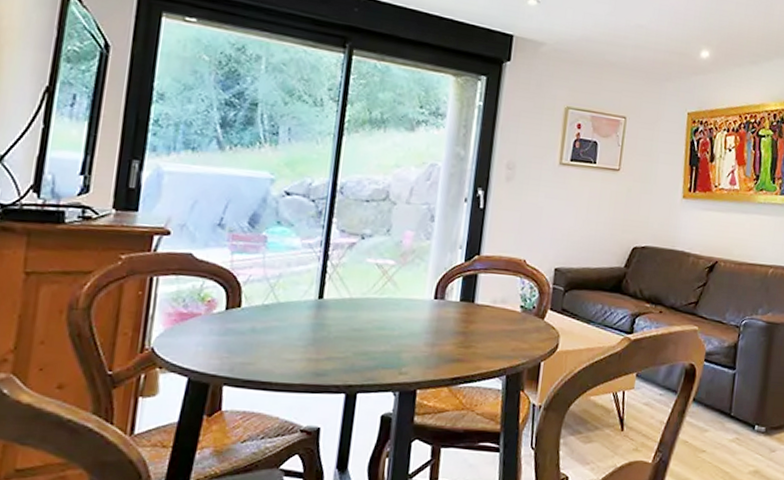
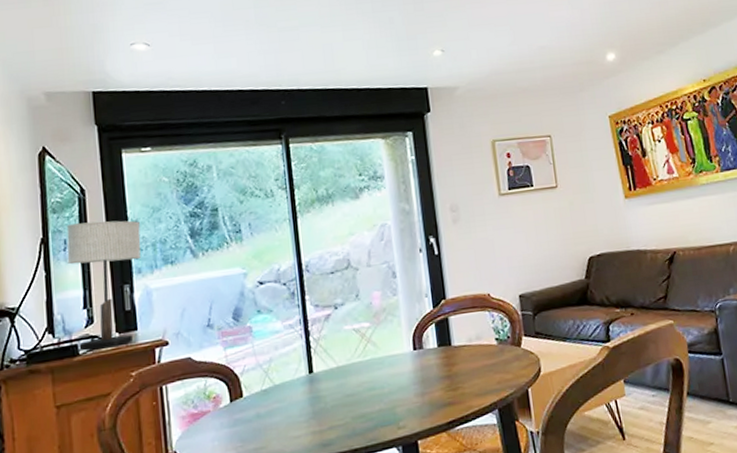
table lamp: none [65,79,166,225] -> present [66,220,141,351]

